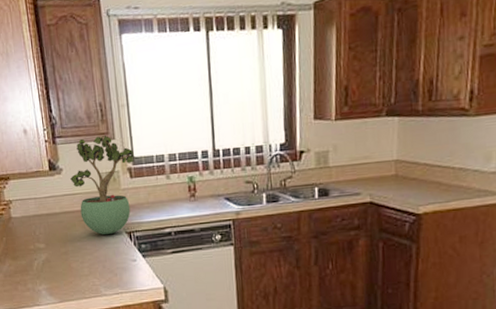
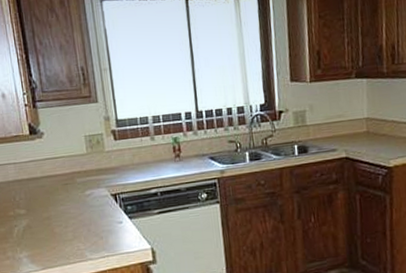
potted plant: present [70,134,134,235] -> none [52,98,118,198]

